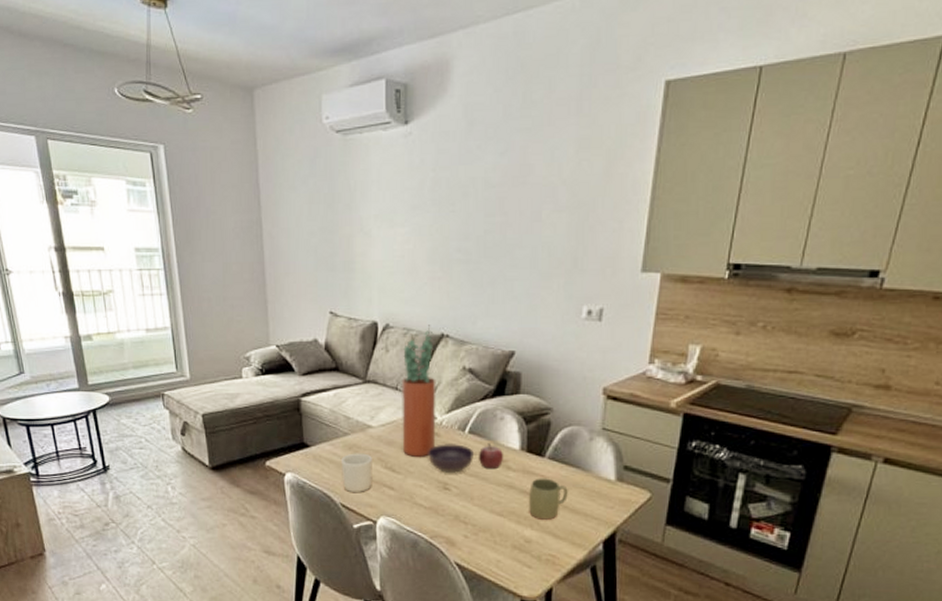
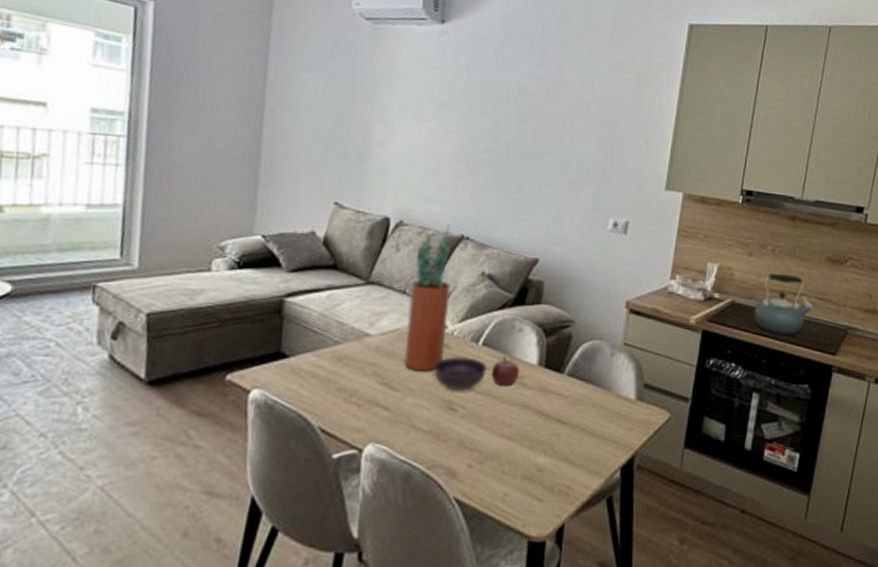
mug: present [340,453,372,493] -> none [324,365,366,415]
mug: present [529,478,568,520] -> none [543,396,586,444]
kettle: none [740,352,811,416] -> present [753,274,813,336]

